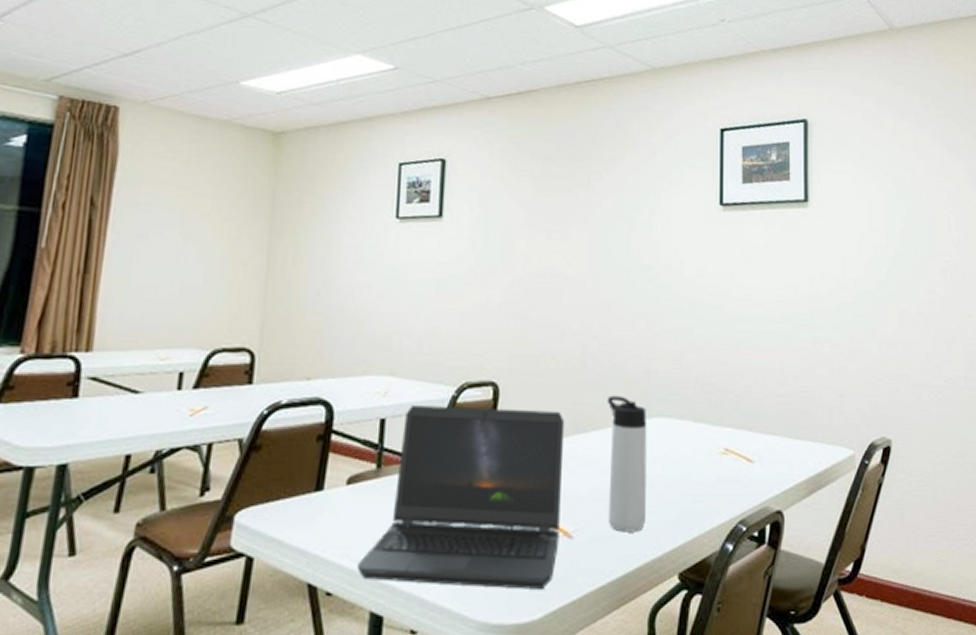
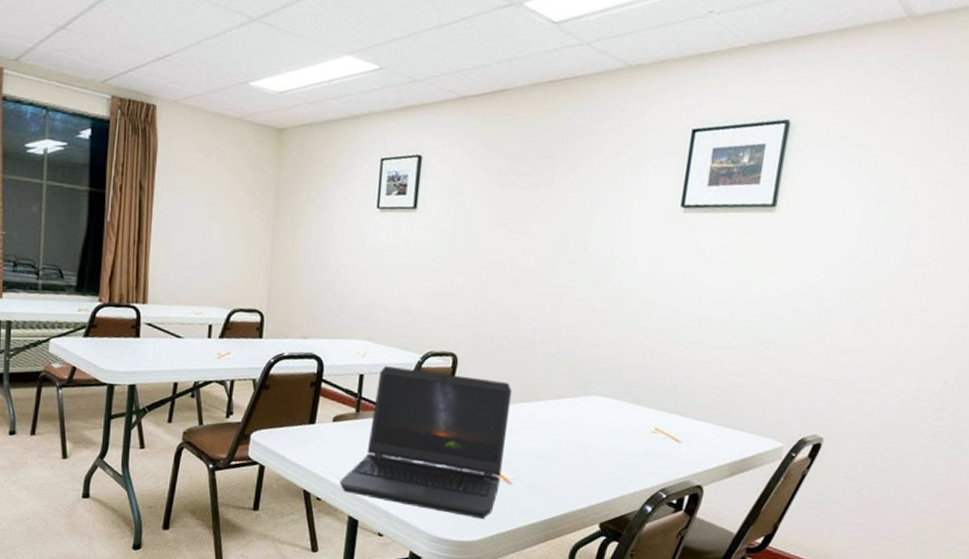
thermos bottle: present [606,395,647,533] -> none [542,373,586,487]

